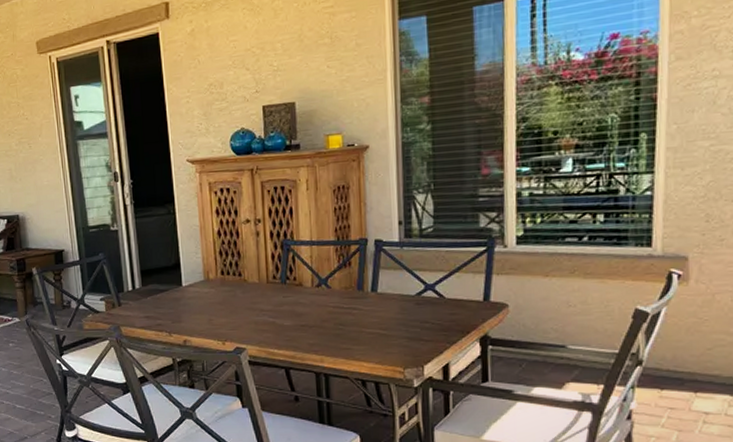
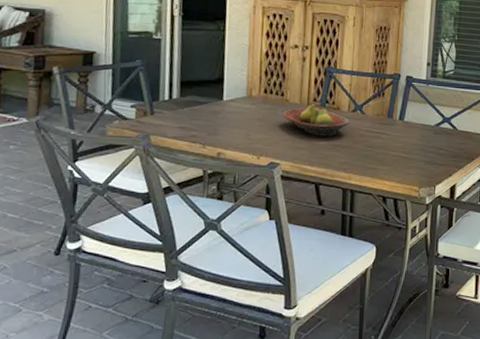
fruit bowl: none [242,282,314,317] -> present [282,104,349,137]

